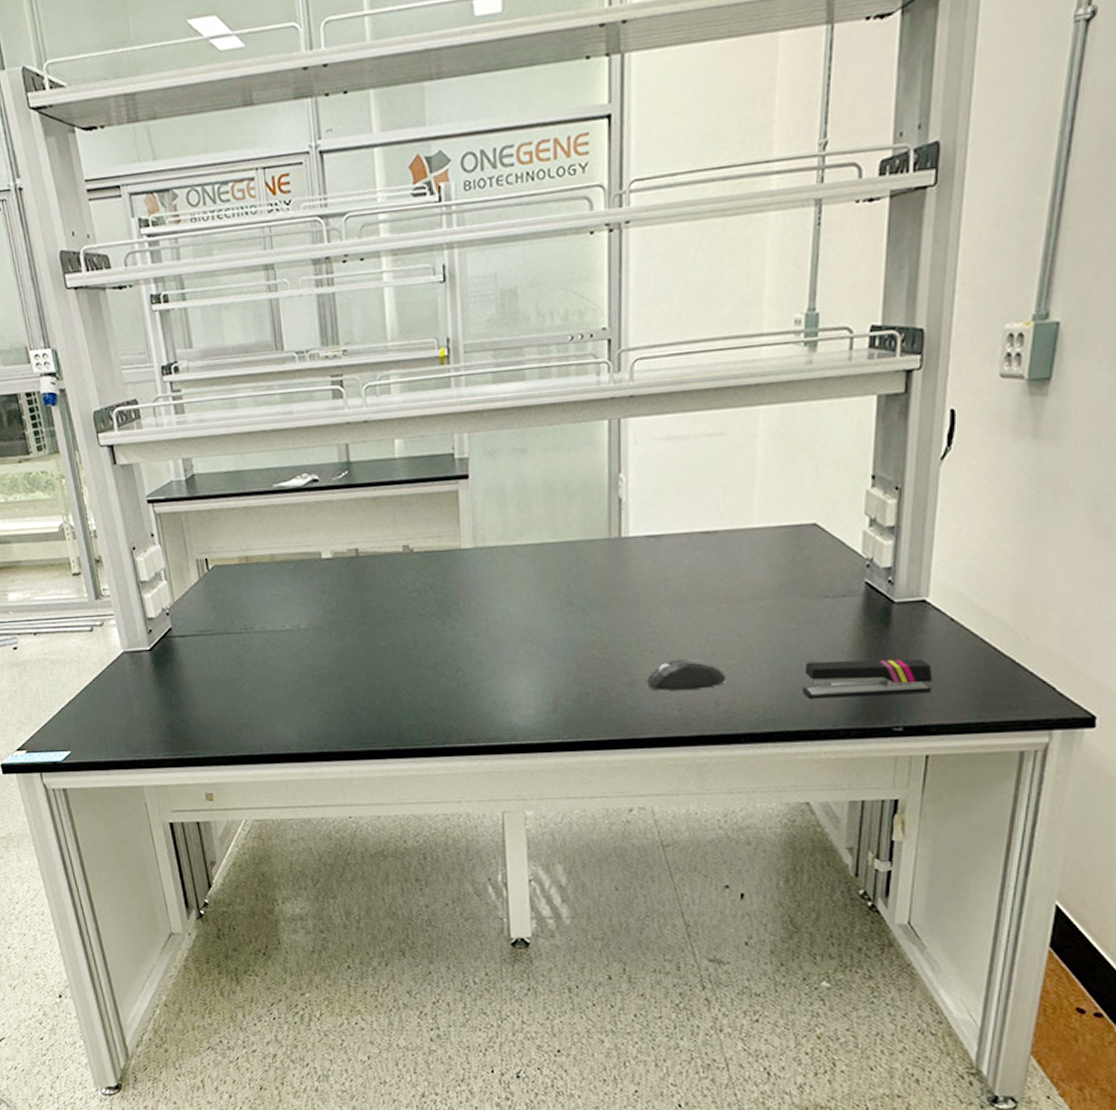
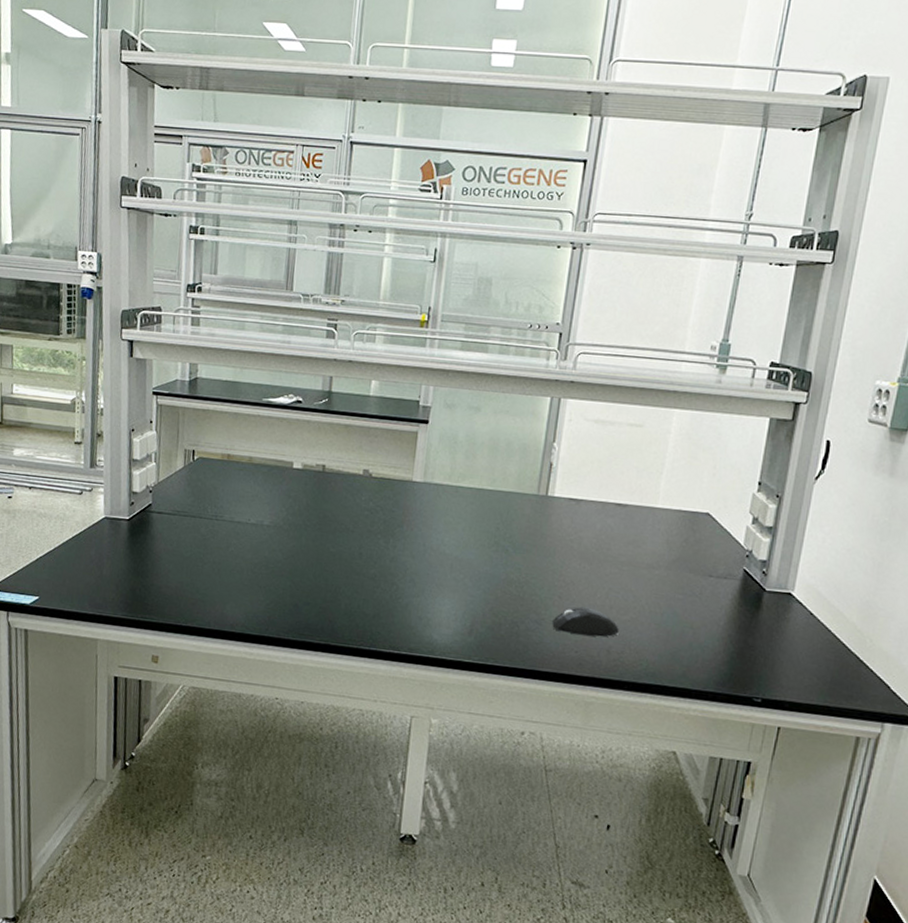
stapler: present [801,659,933,699] -> none [680,629,791,672]

